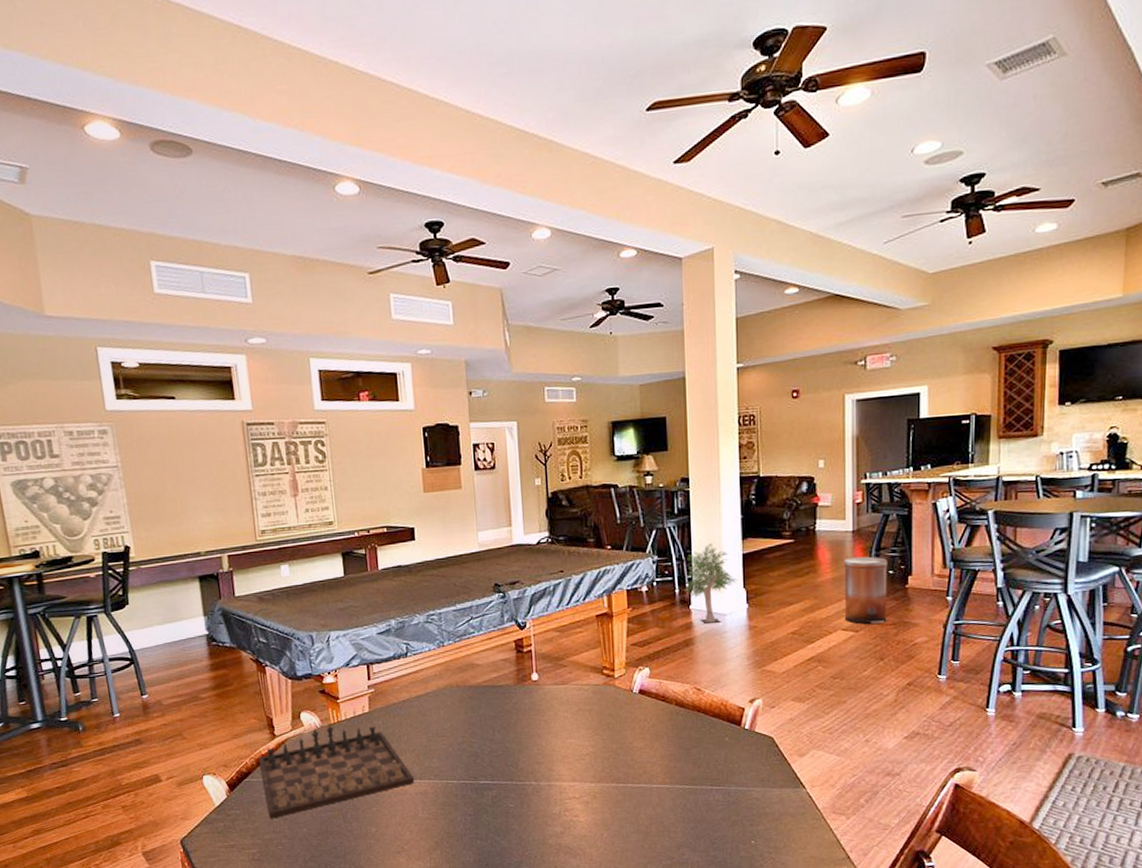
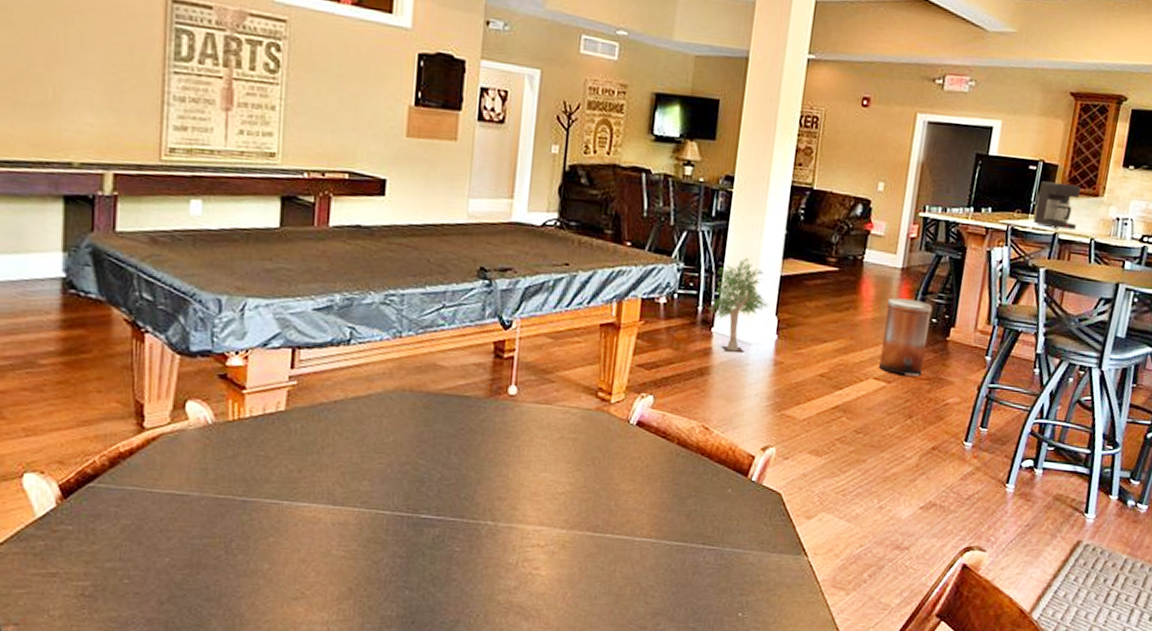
chessboard: present [259,724,415,819] -> none [114,420,334,541]
coffee maker: none [973,429,1019,473] -> present [1032,181,1082,231]

